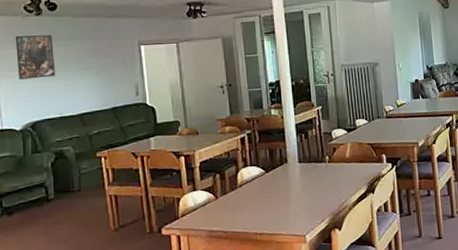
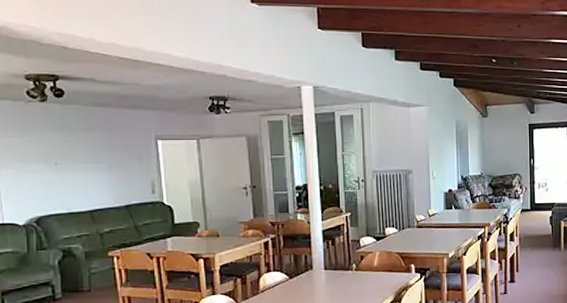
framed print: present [15,35,55,80] -> none [17,122,63,171]

